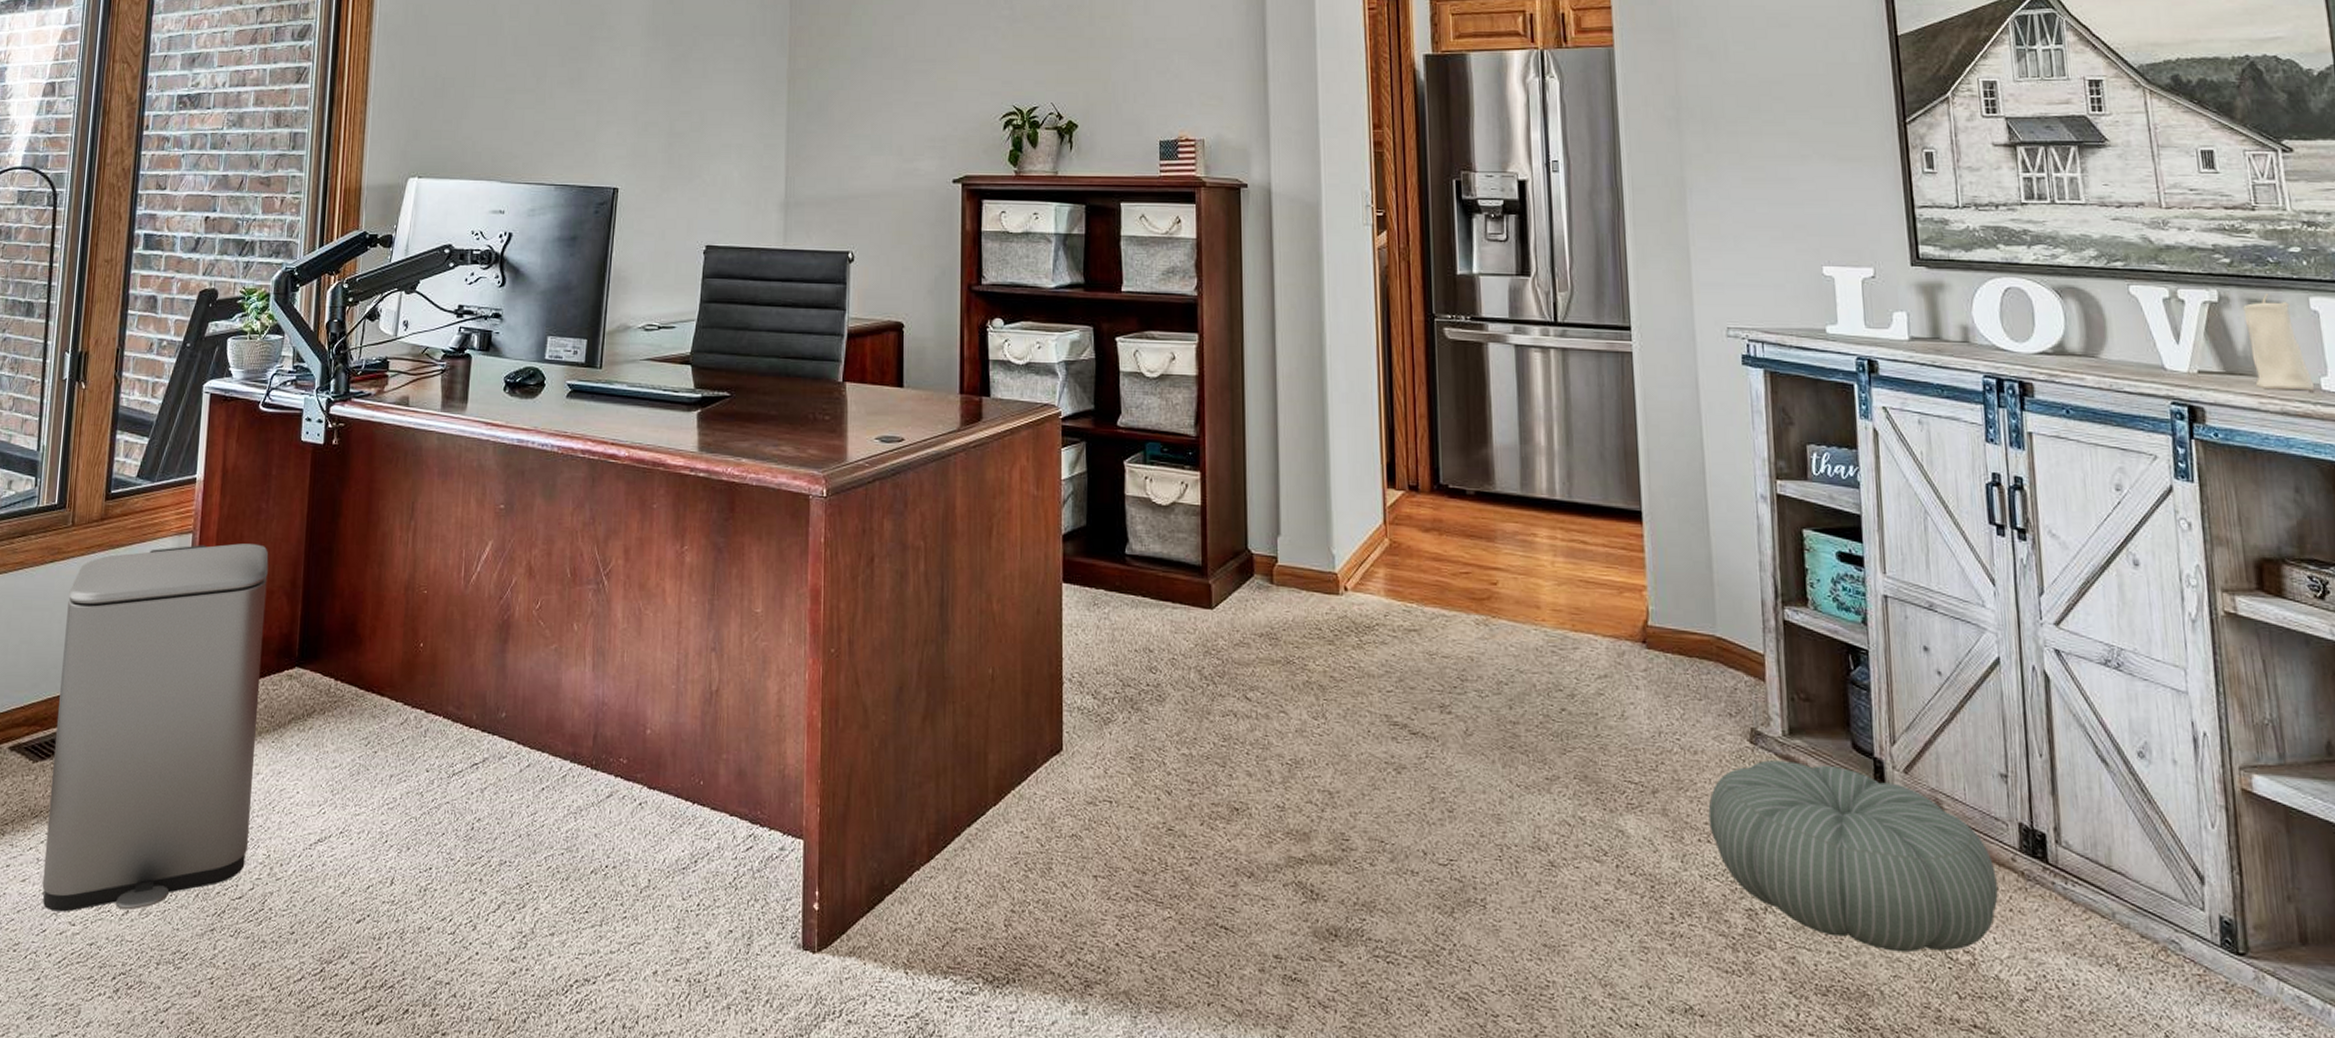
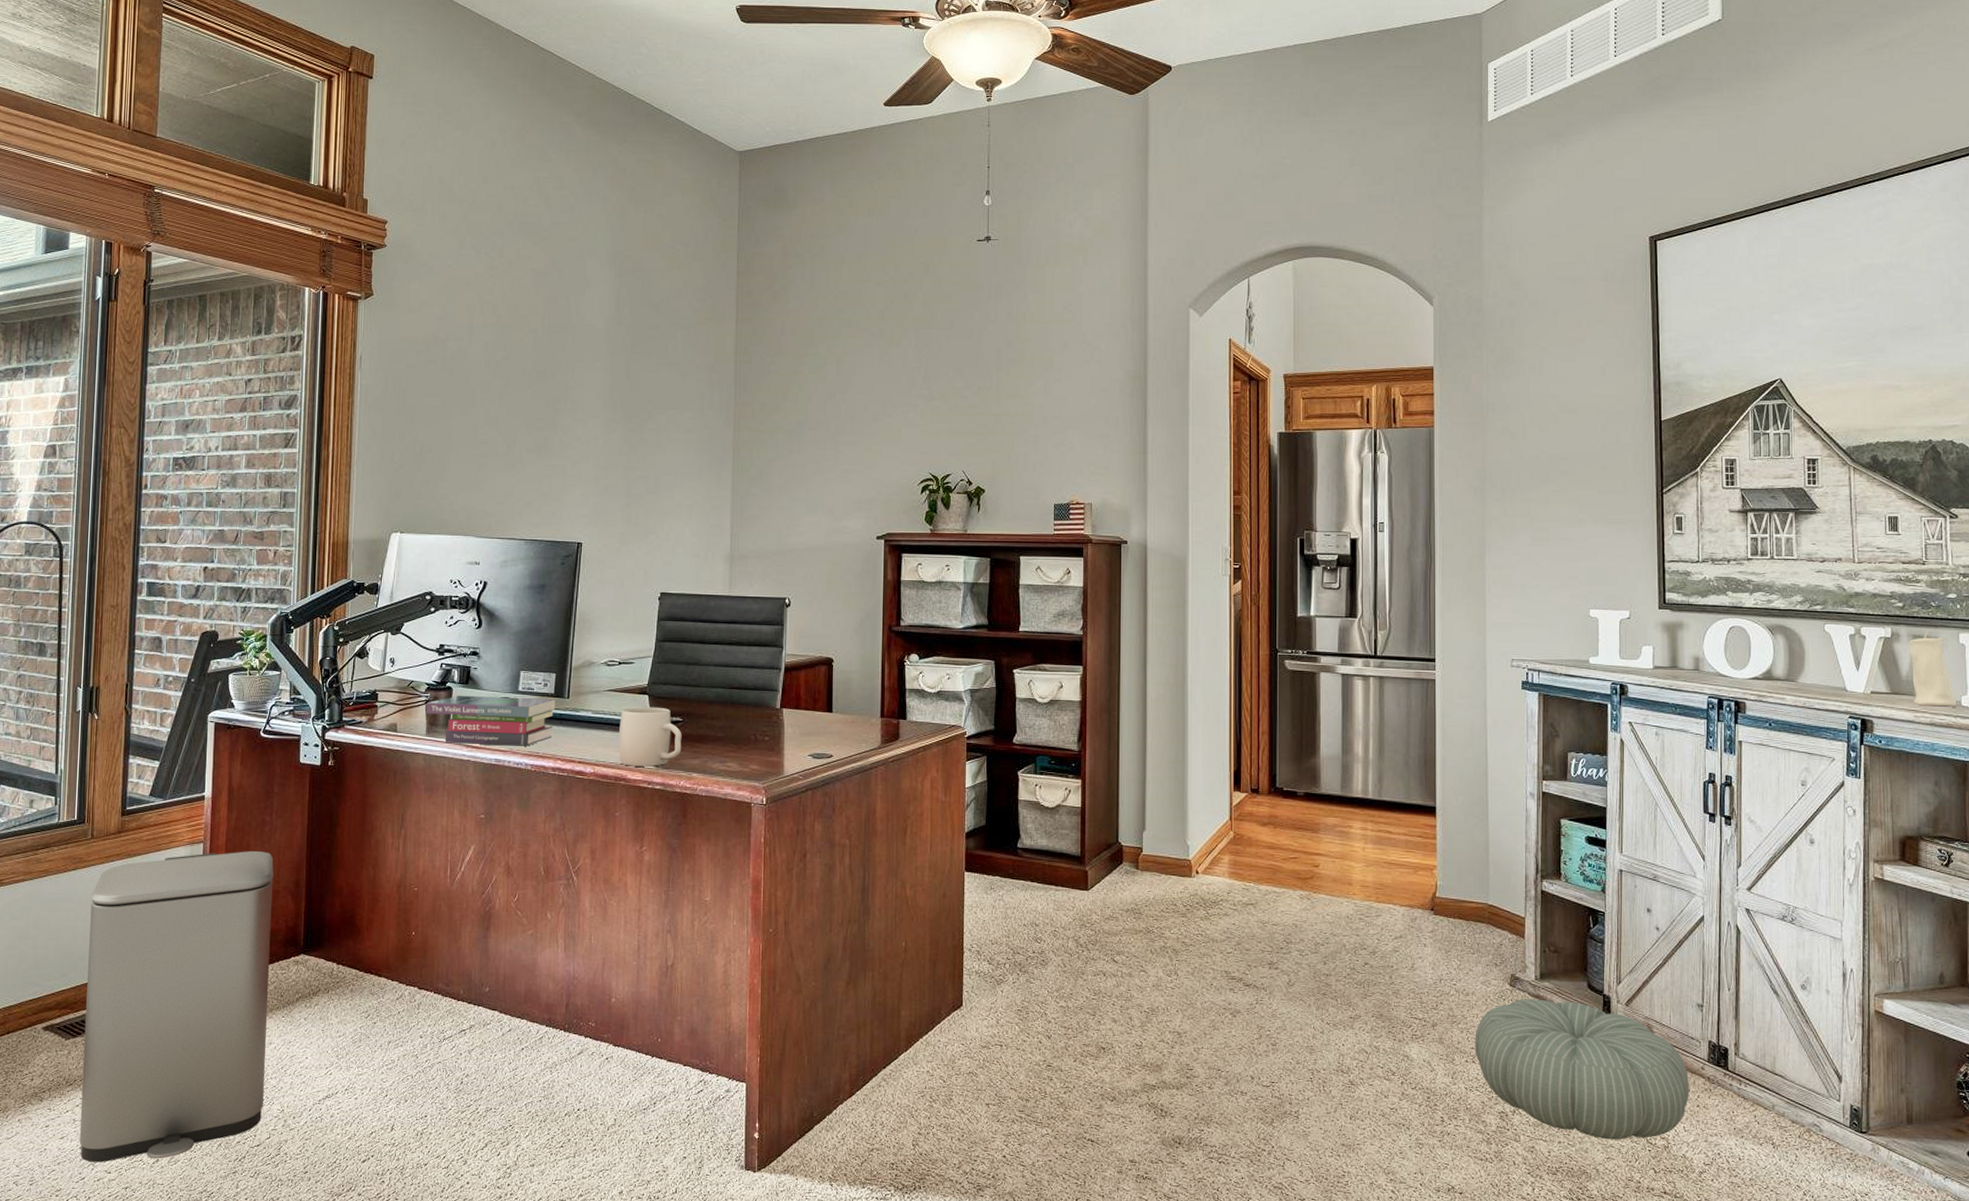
books: none [441,365,586,424] -> present [425,696,555,746]
mug: none [657,379,730,450] -> present [619,706,682,767]

